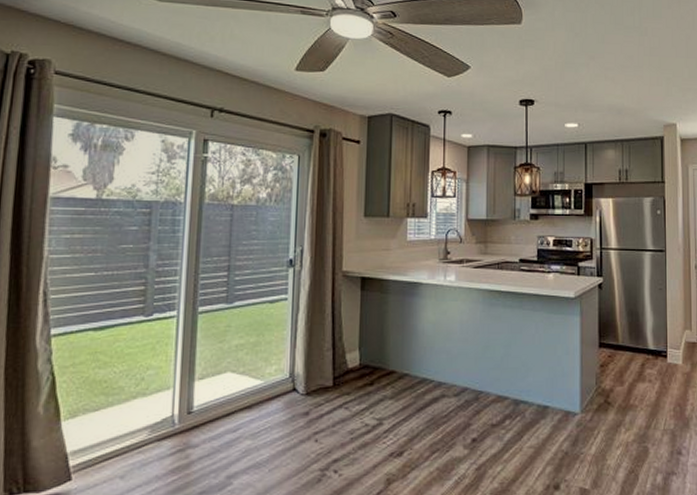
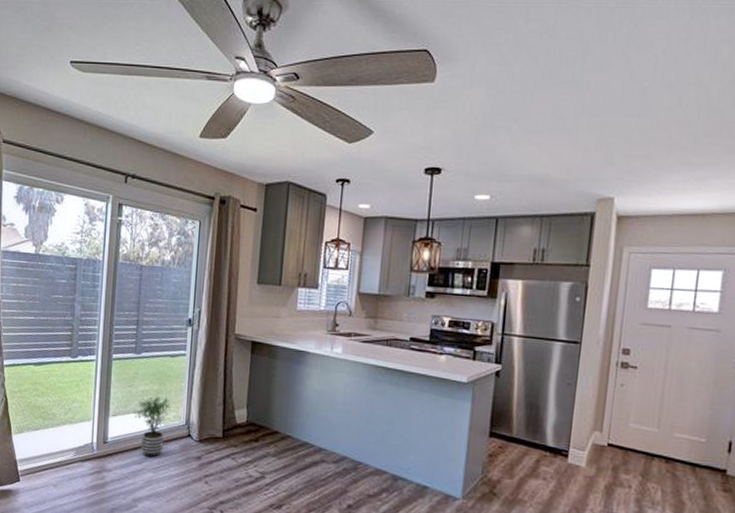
potted plant: none [224,349,270,422] -> present [132,396,170,458]

